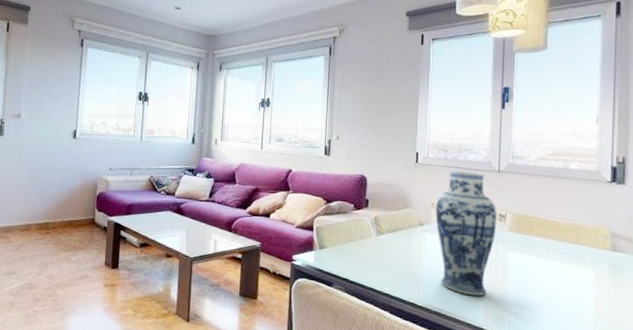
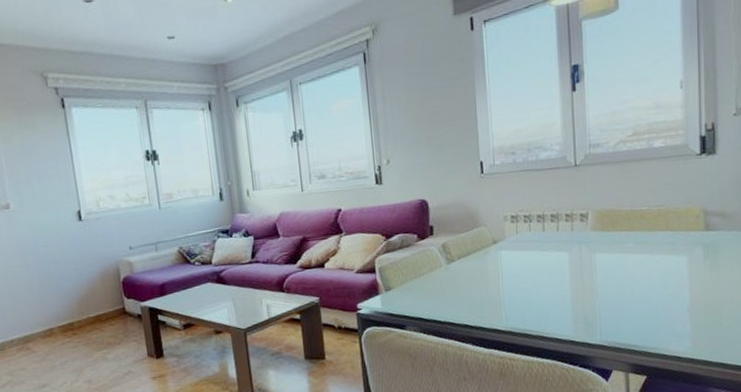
vase: present [435,171,497,297] -> none [509,171,579,309]

